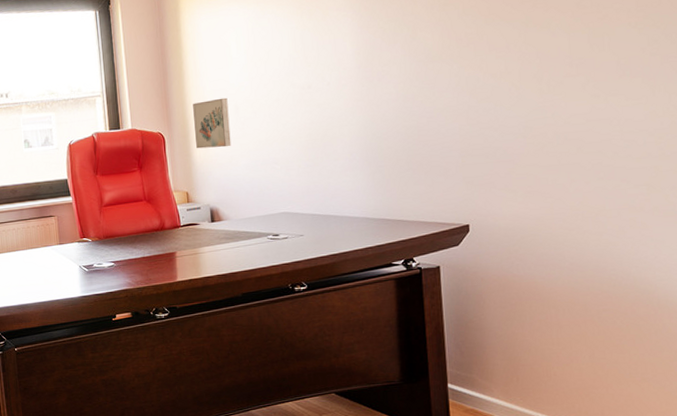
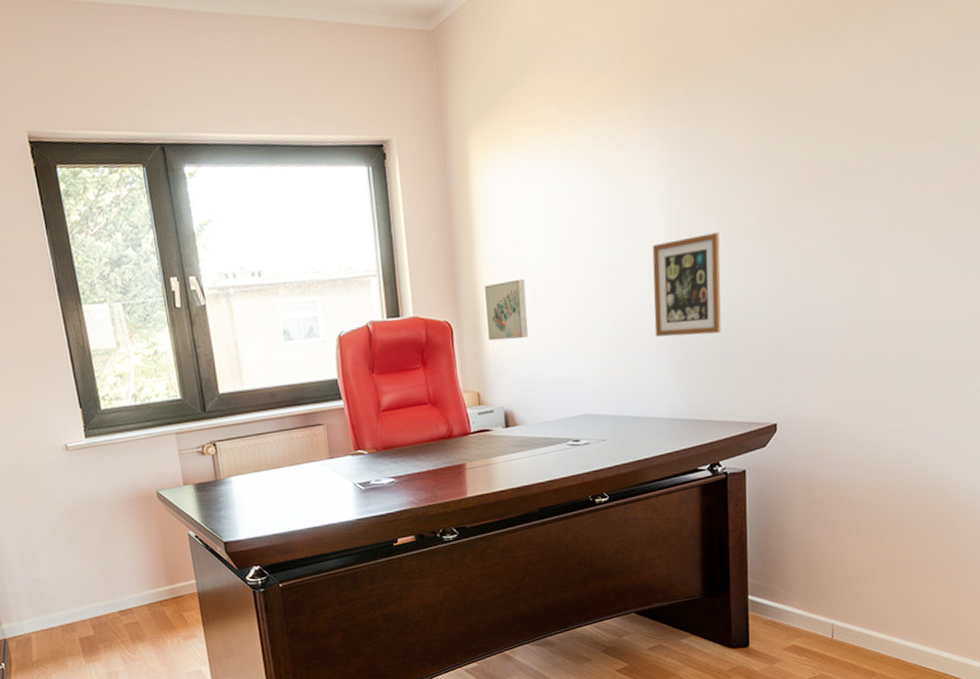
picture frame: none [342,57,410,146] -> present [652,232,721,337]

